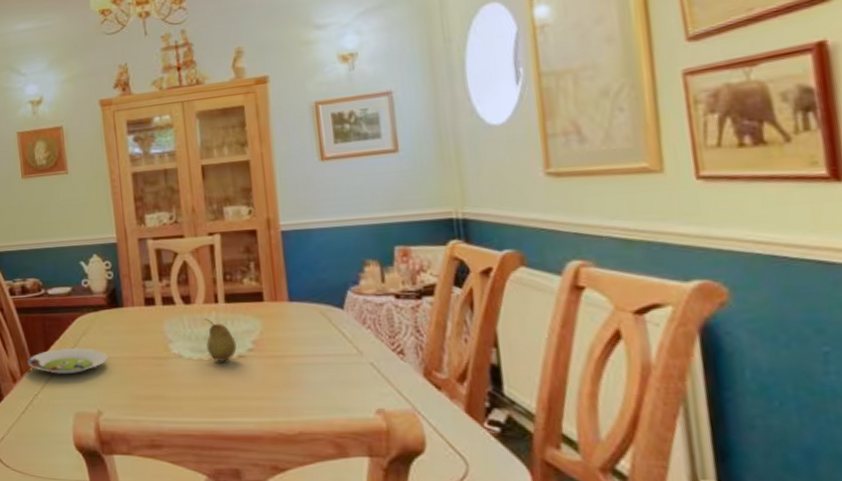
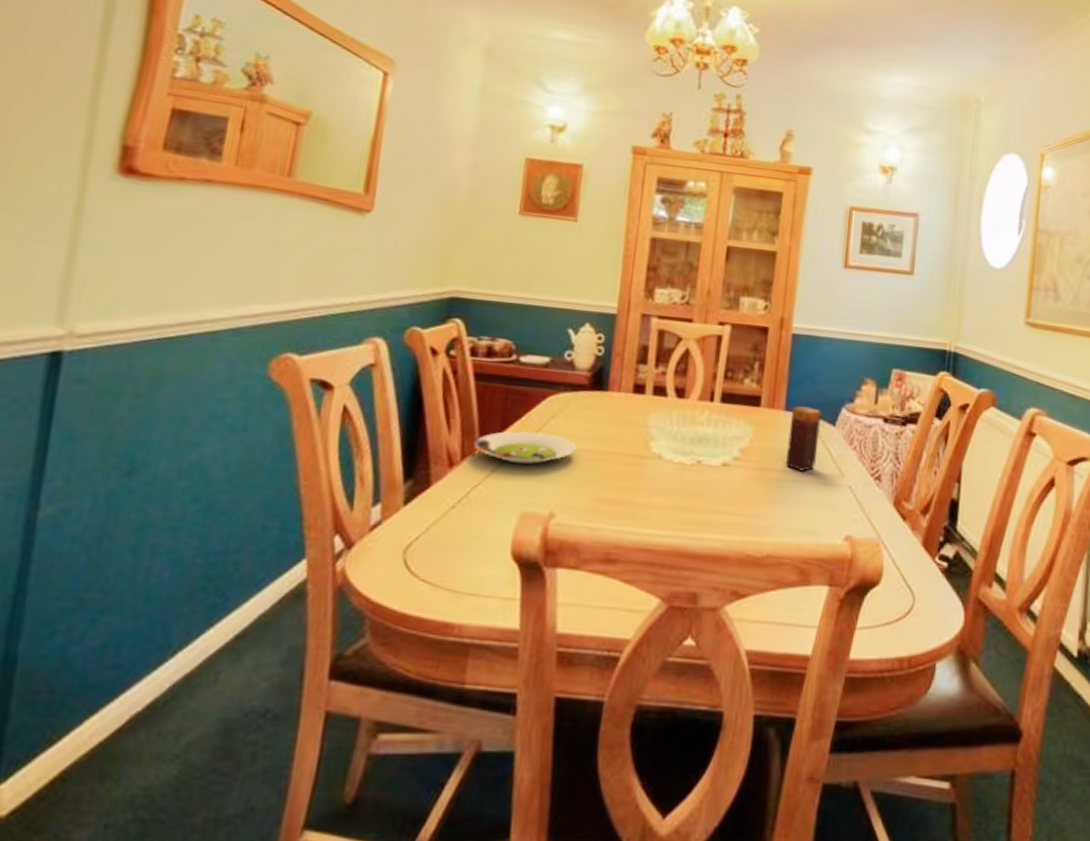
fruit: present [204,318,237,361] -> none [691,417,723,468]
candle: none [296,295,331,355] -> present [786,406,821,472]

